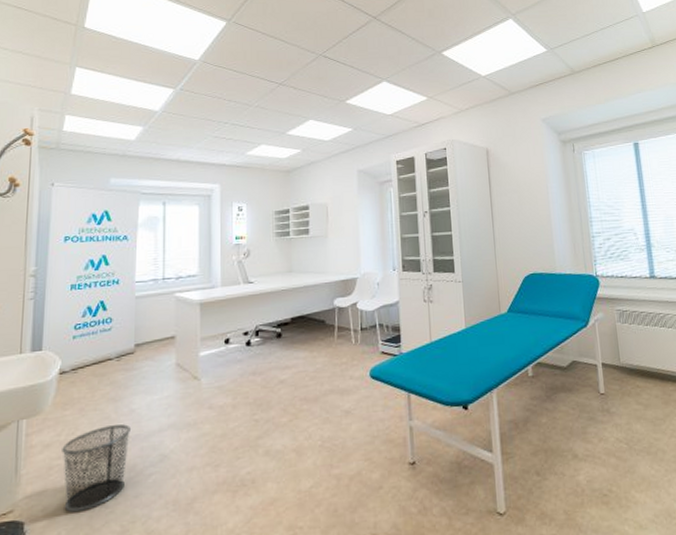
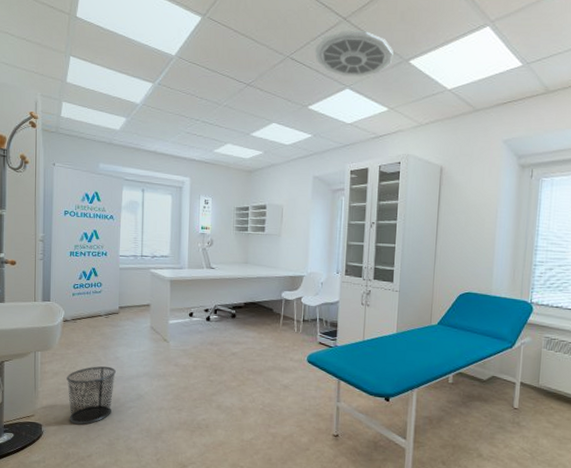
ceiling vent: none [348,28,426,70] -> present [315,31,394,77]

